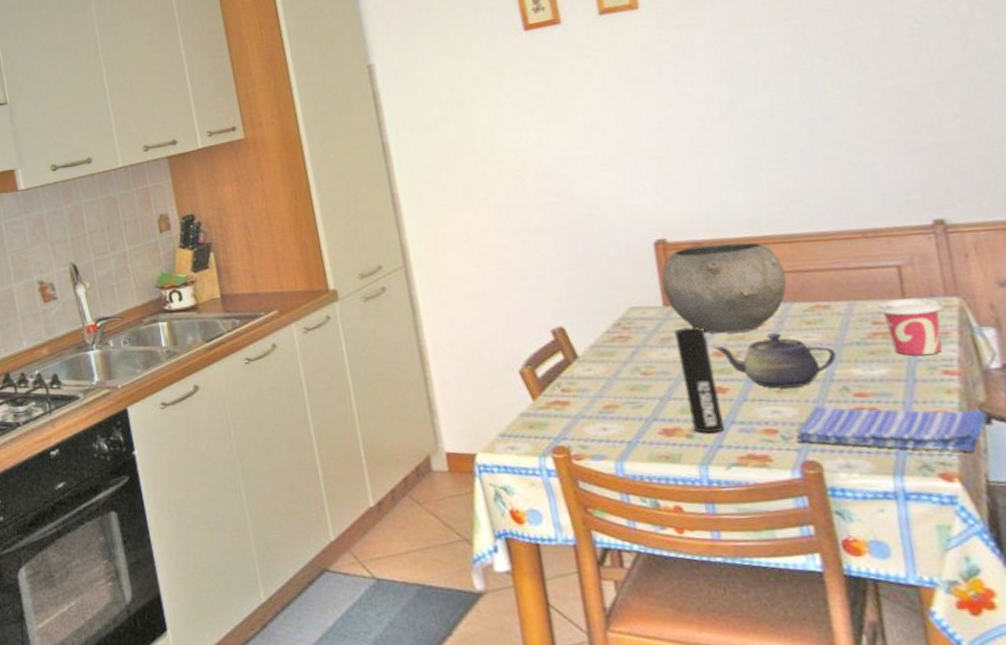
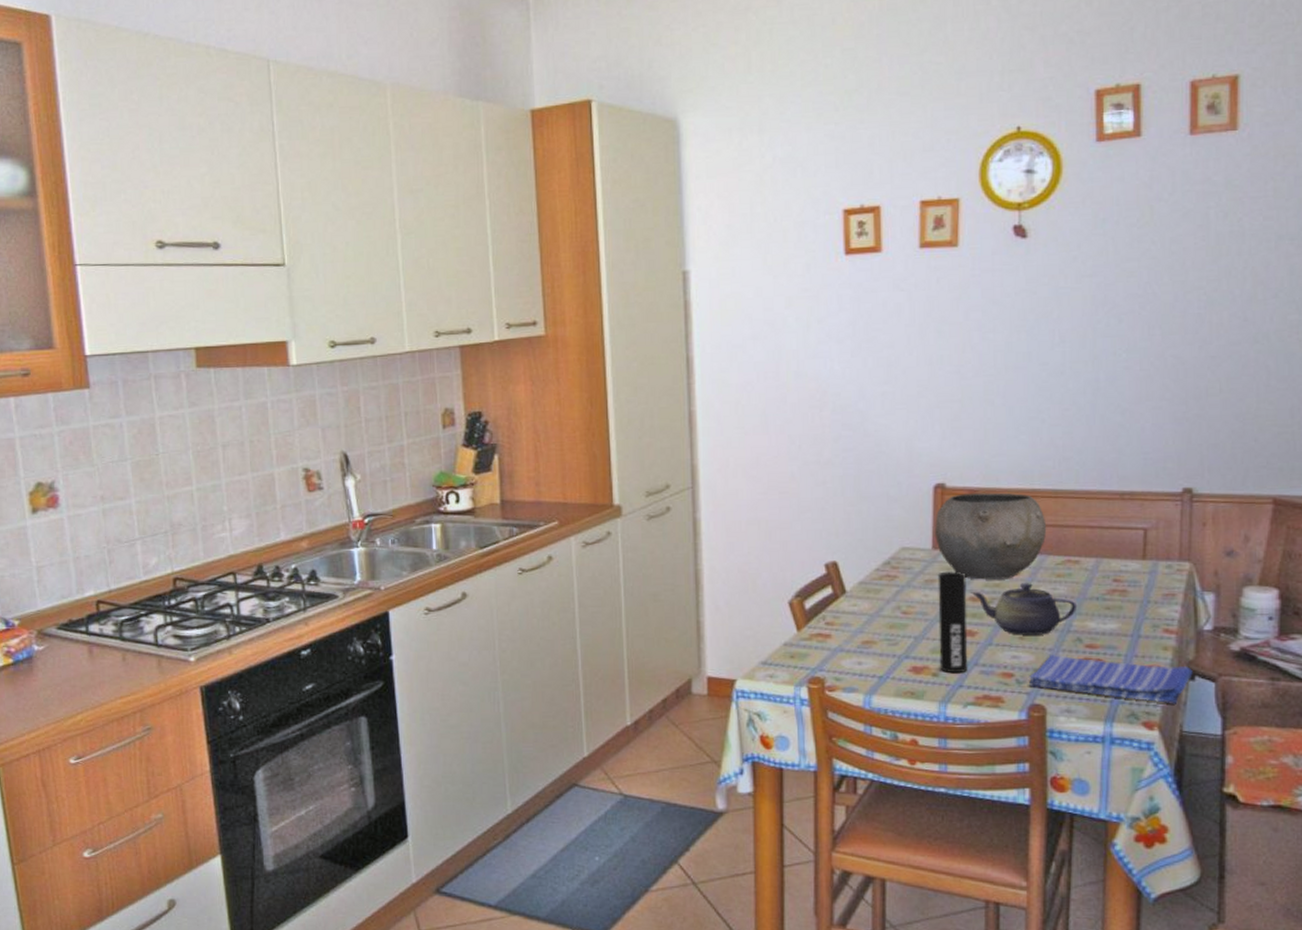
cup: present [878,298,943,356] -> none [1120,560,1175,613]

